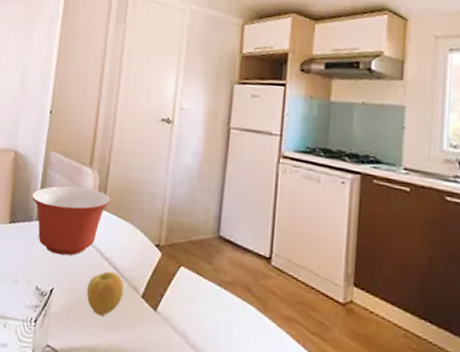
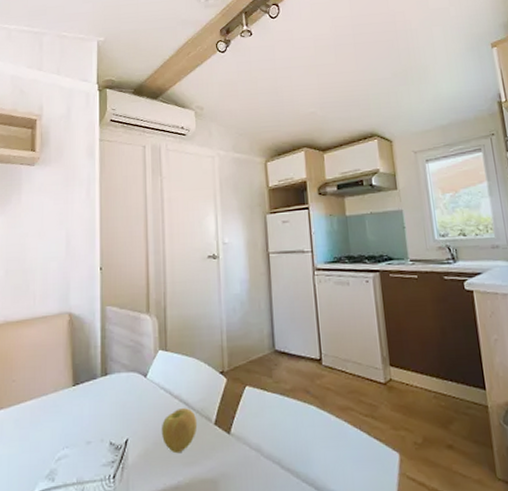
mixing bowl: present [31,186,112,256] -> none [92,334,173,405]

